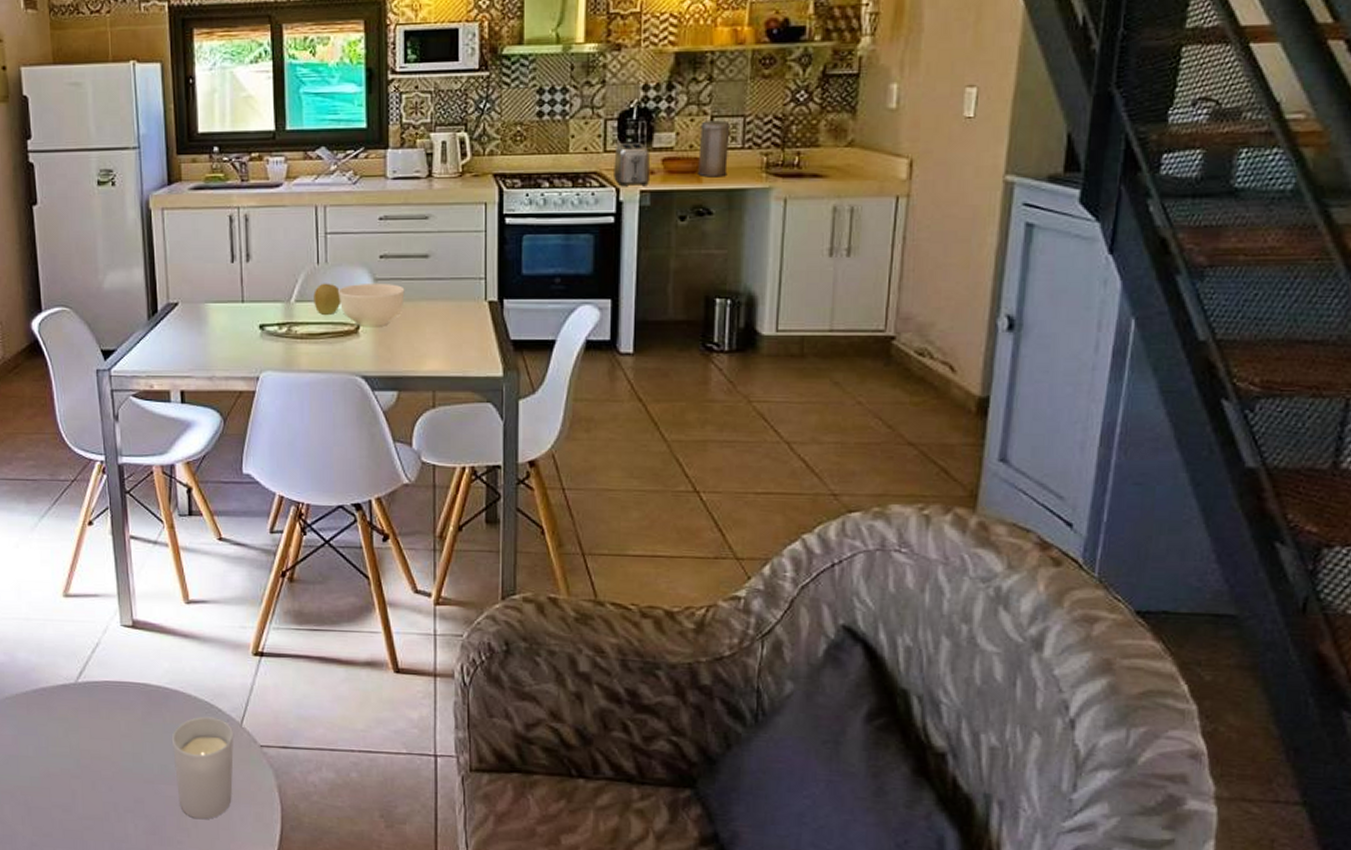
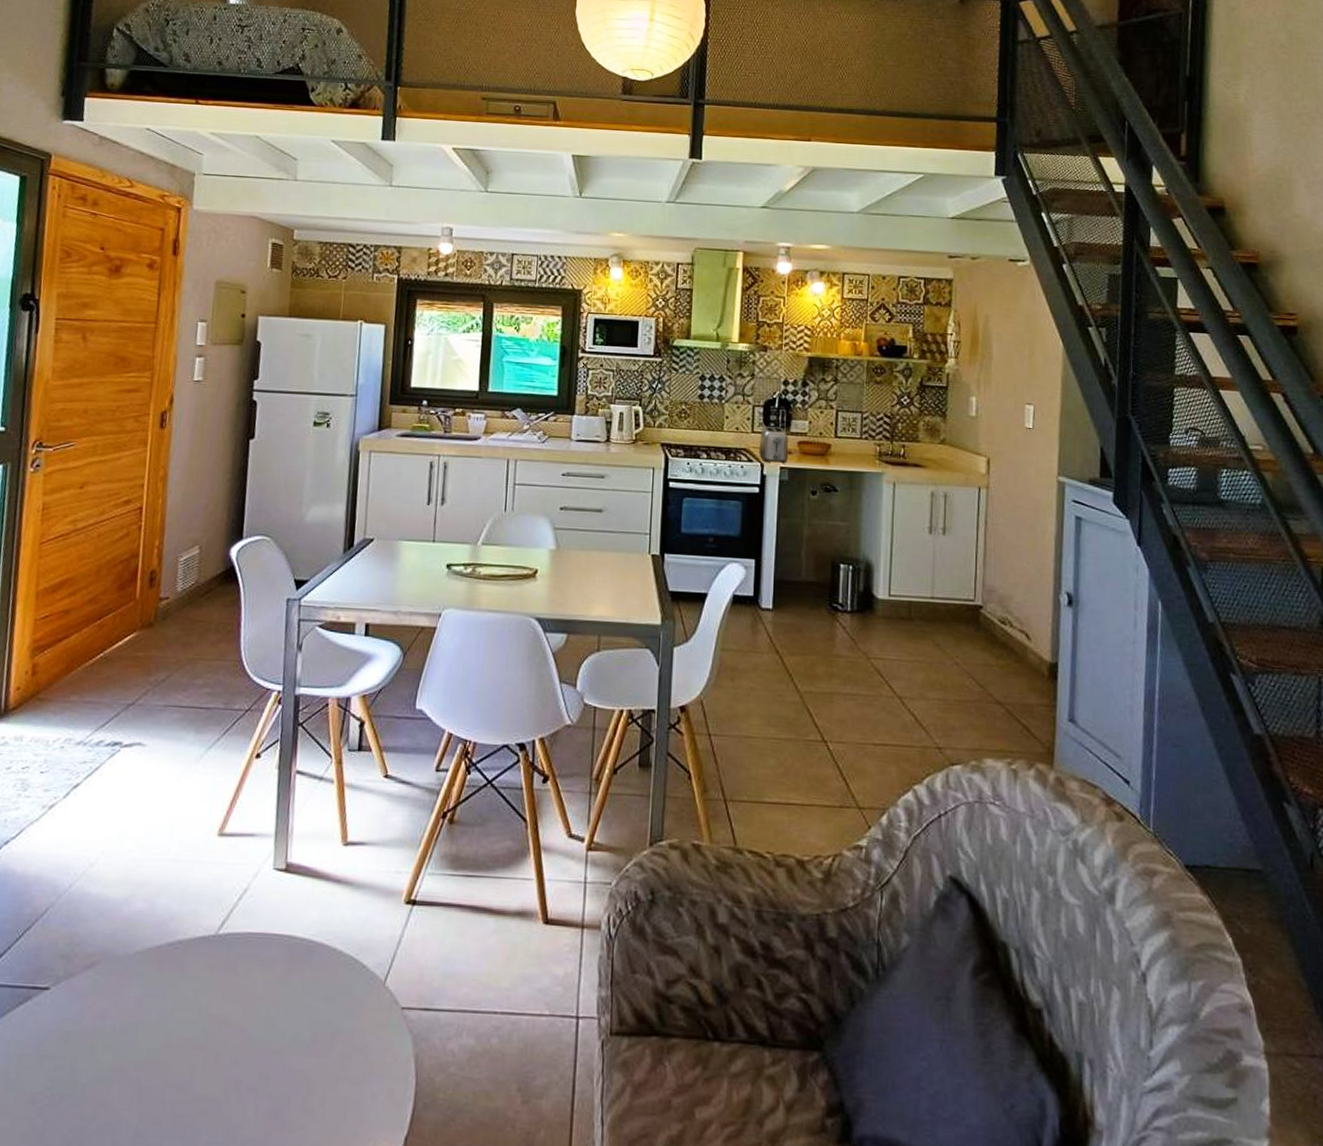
candle holder: present [171,716,234,820] -> none [307,973,376,1098]
fruit: present [313,283,341,315] -> none [498,529,523,559]
bowl: present [338,284,405,328] -> none [521,532,580,573]
canister: present [698,120,730,178] -> none [826,414,851,461]

